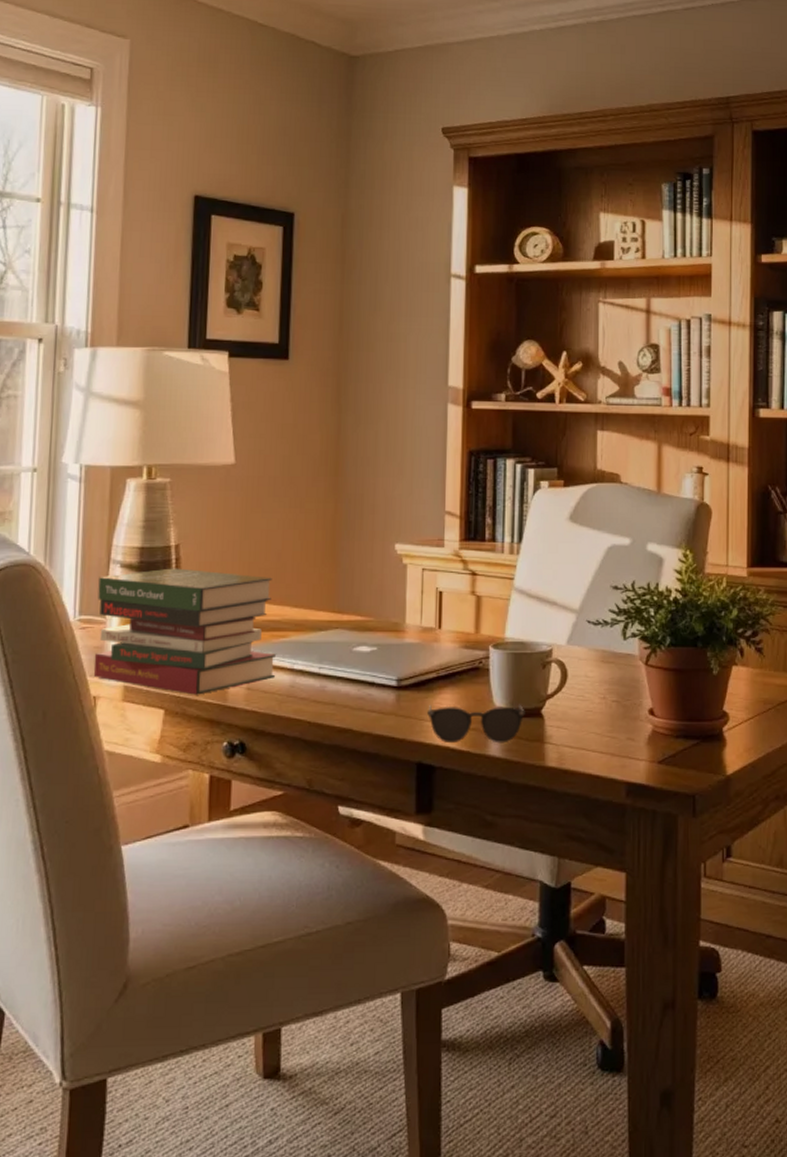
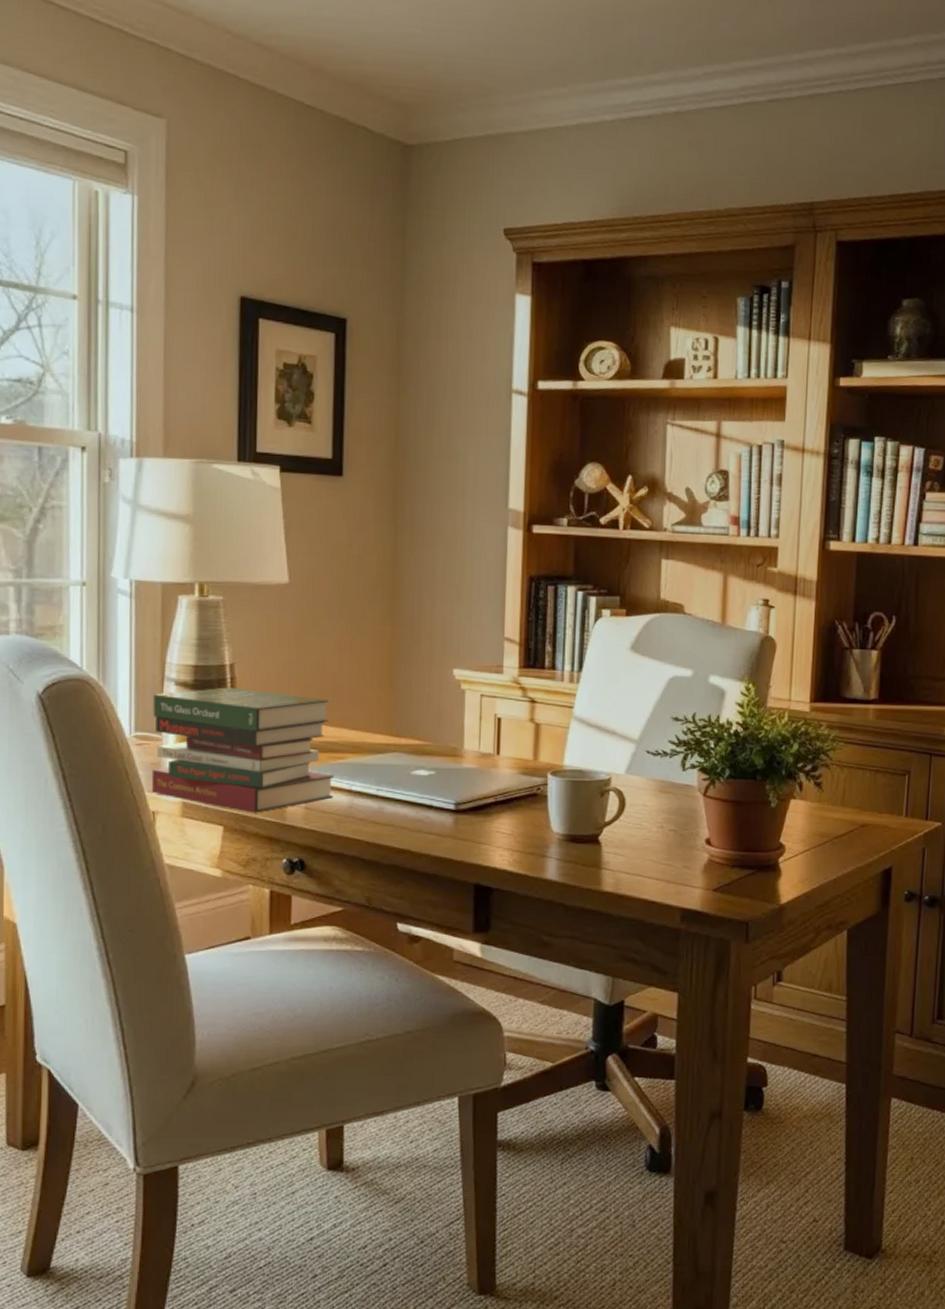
sunglasses: present [426,704,527,744] -> none [484,828,584,868]

